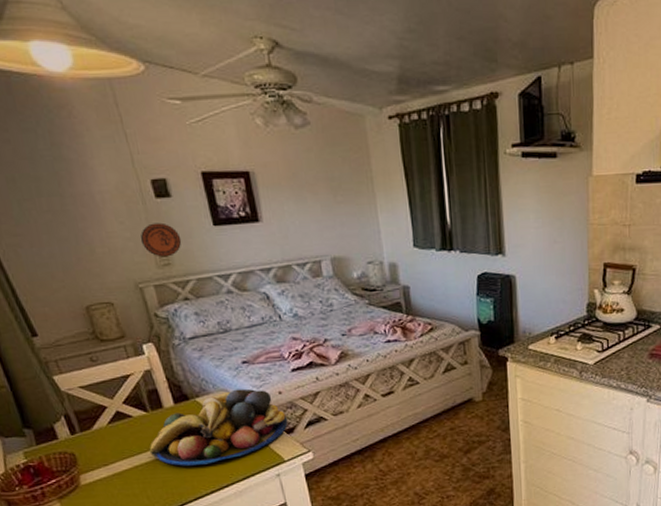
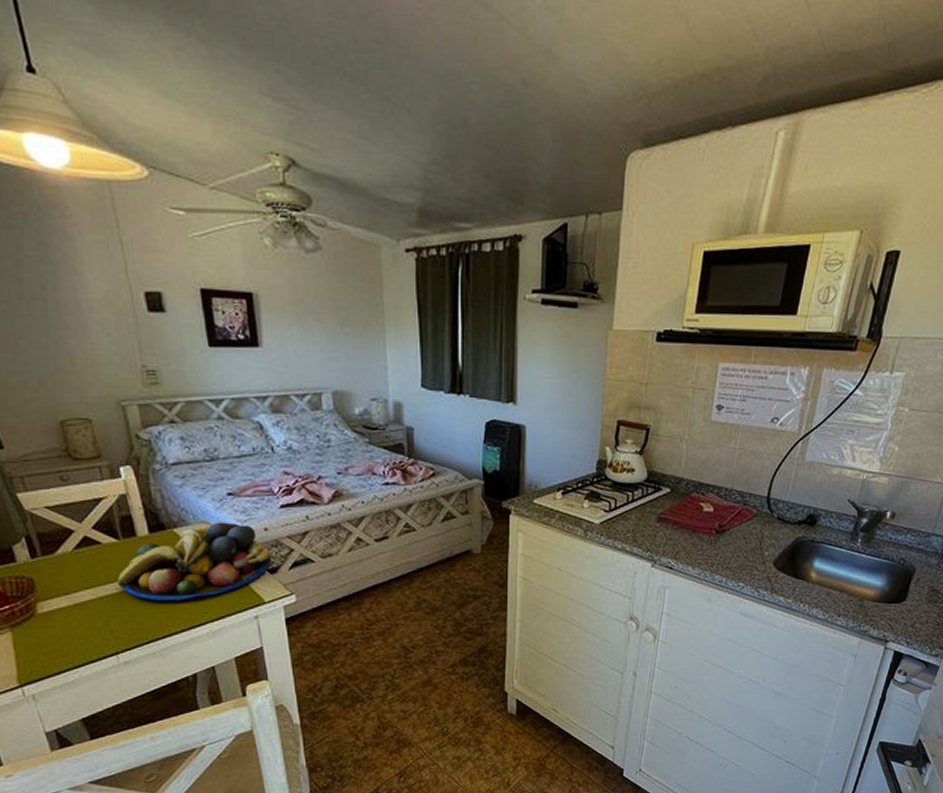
decorative plate: present [140,222,182,257] -> none [127,338,173,375]

